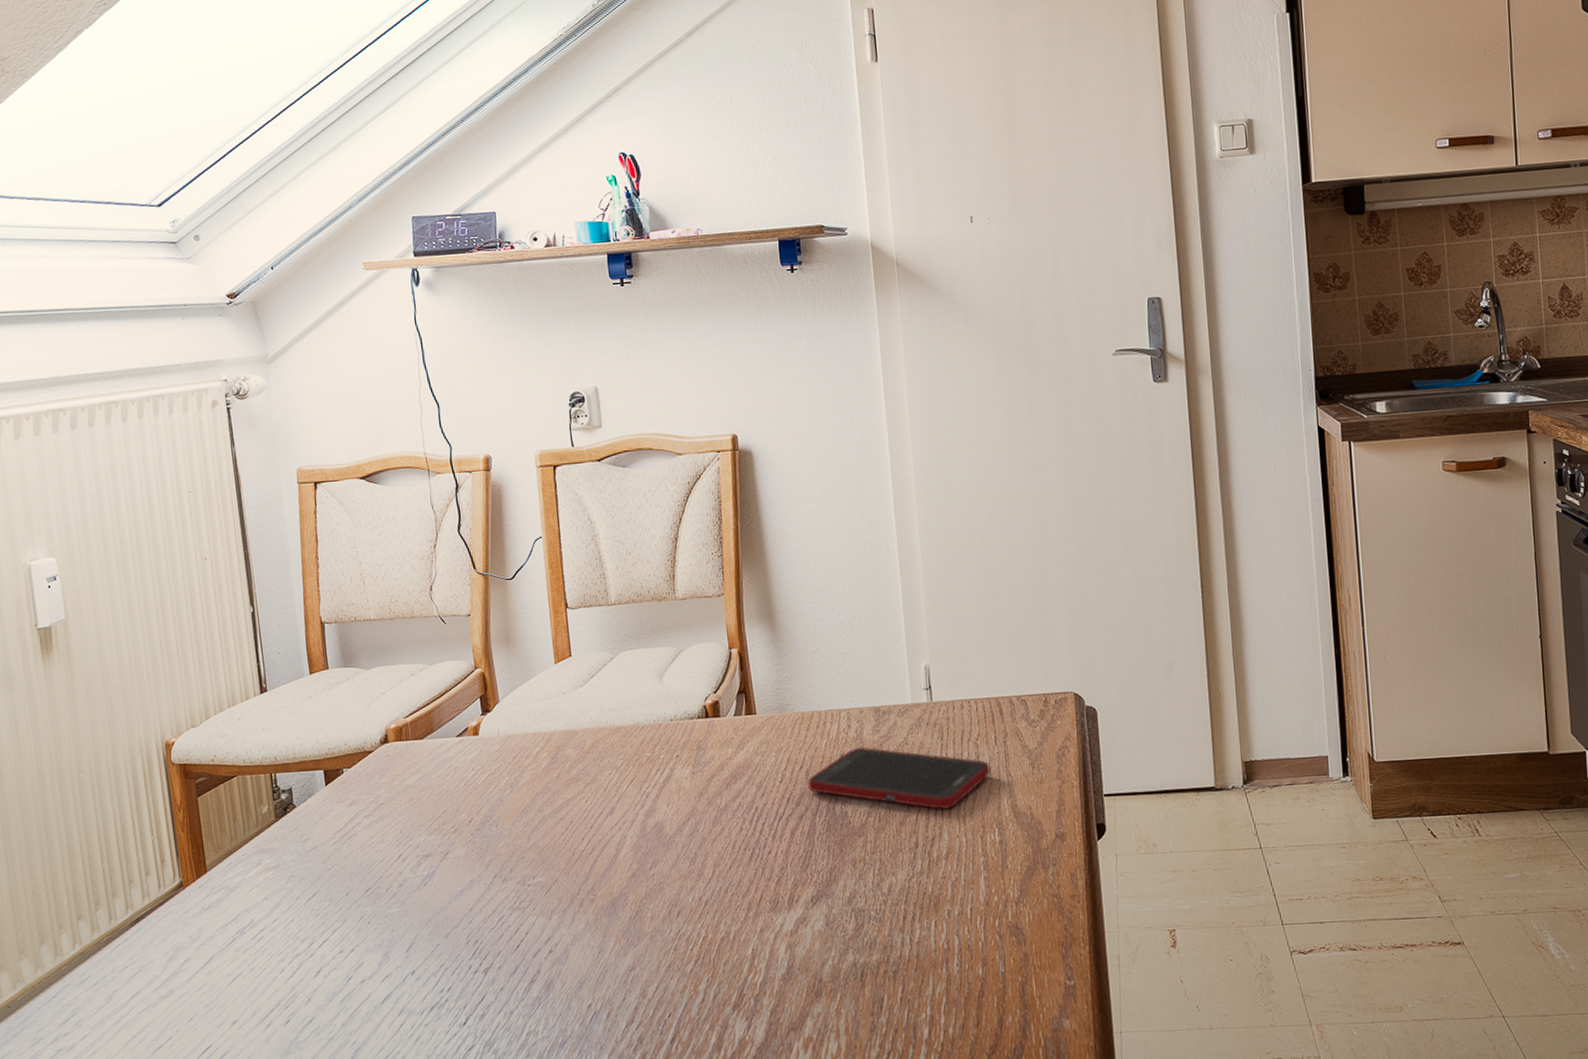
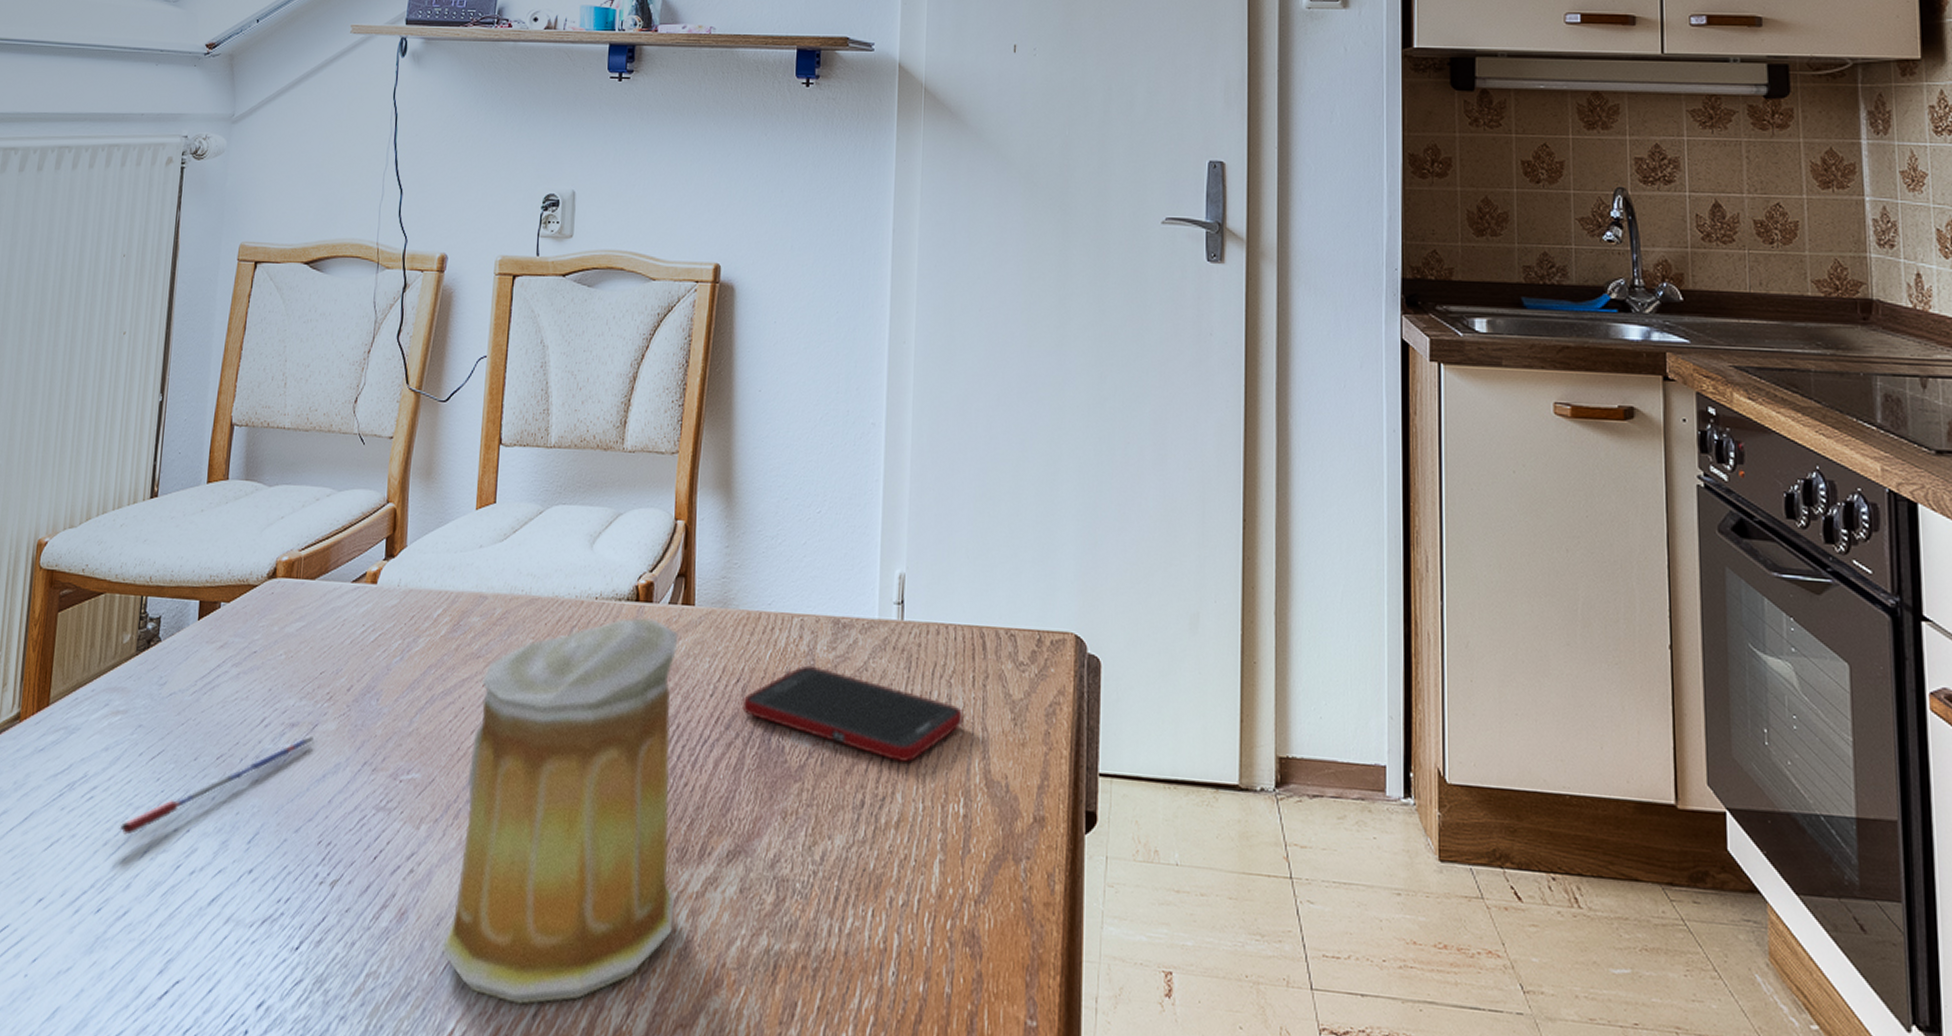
pen: none [291,862,451,962] -> present [119,735,317,835]
mug: none [584,729,775,1035] -> present [441,617,678,1005]

